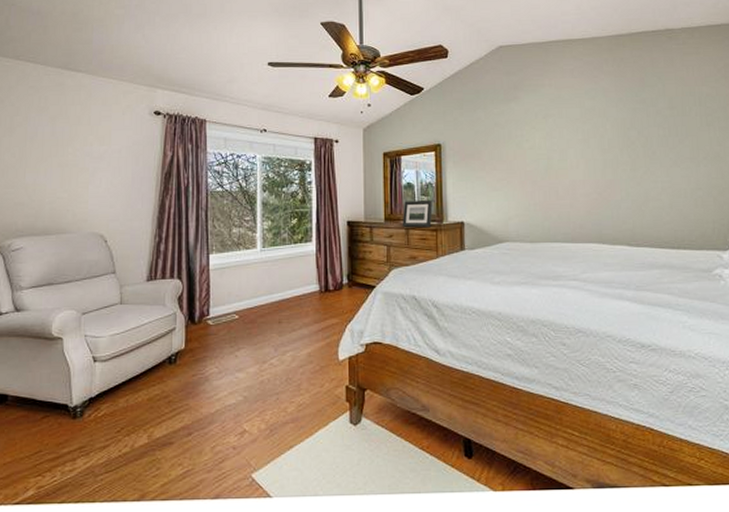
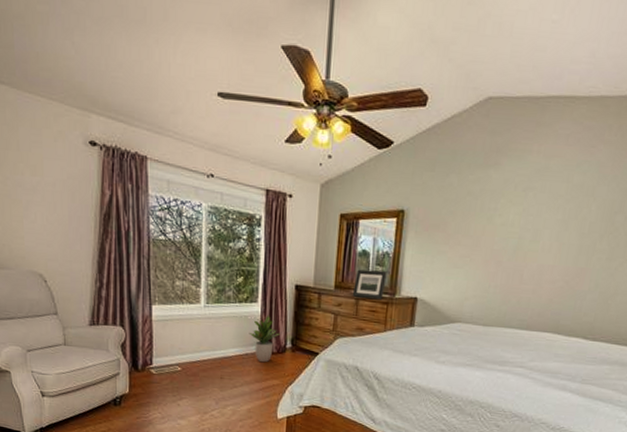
potted plant: none [305,252,335,302] -> present [249,314,280,363]

